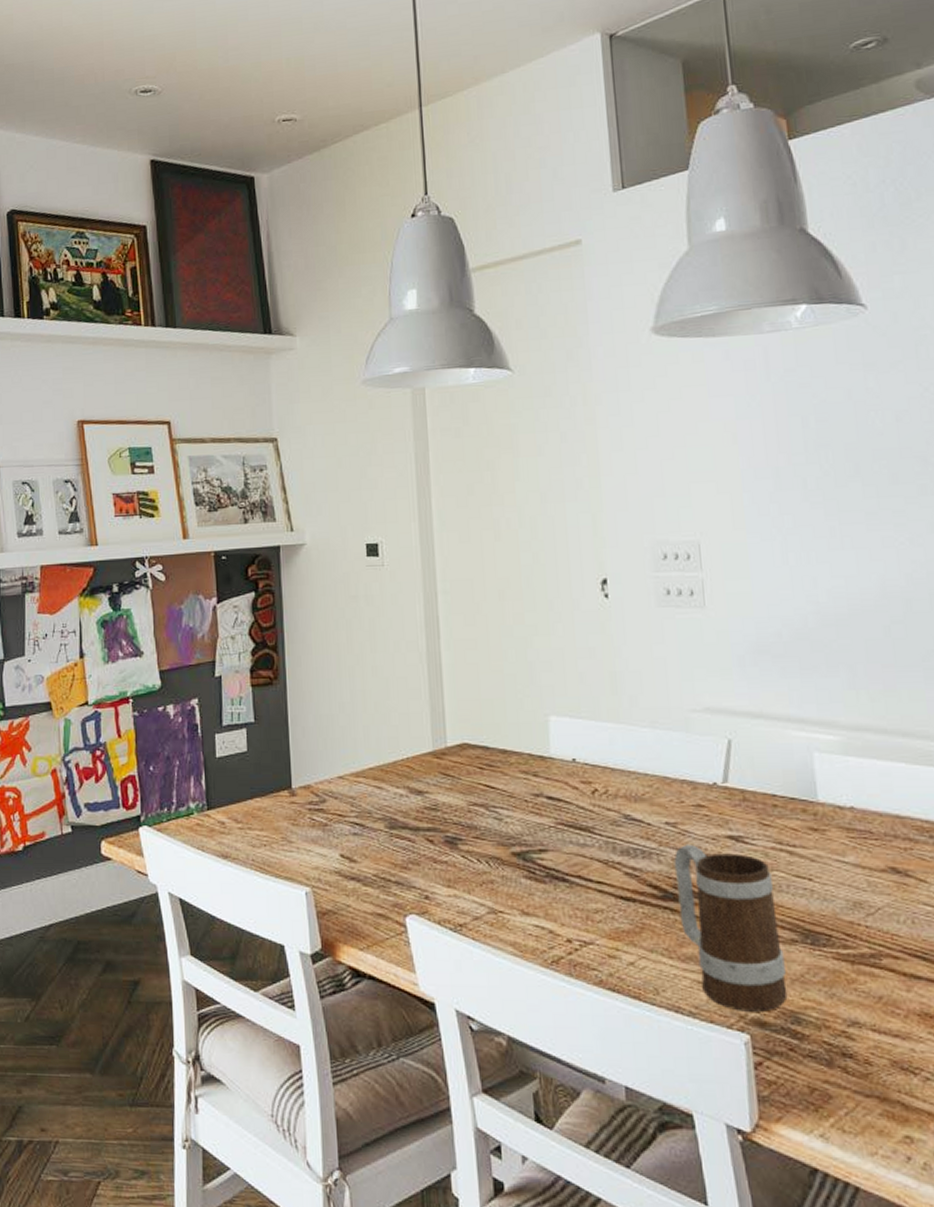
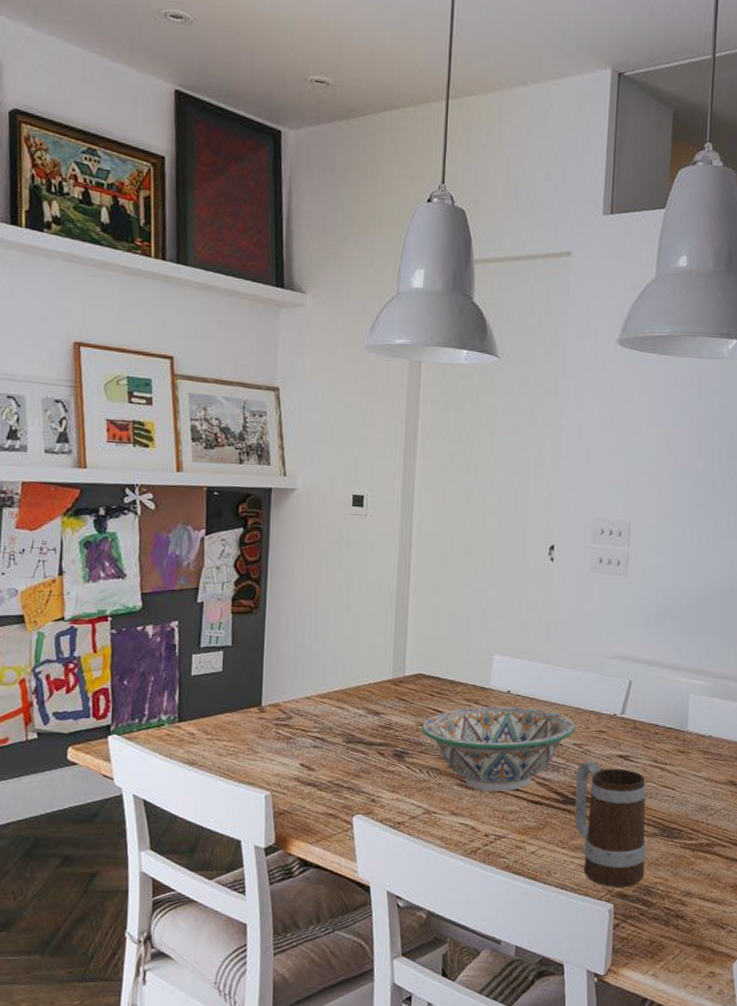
decorative bowl: none [473,779,666,885] -> present [421,706,576,791]

